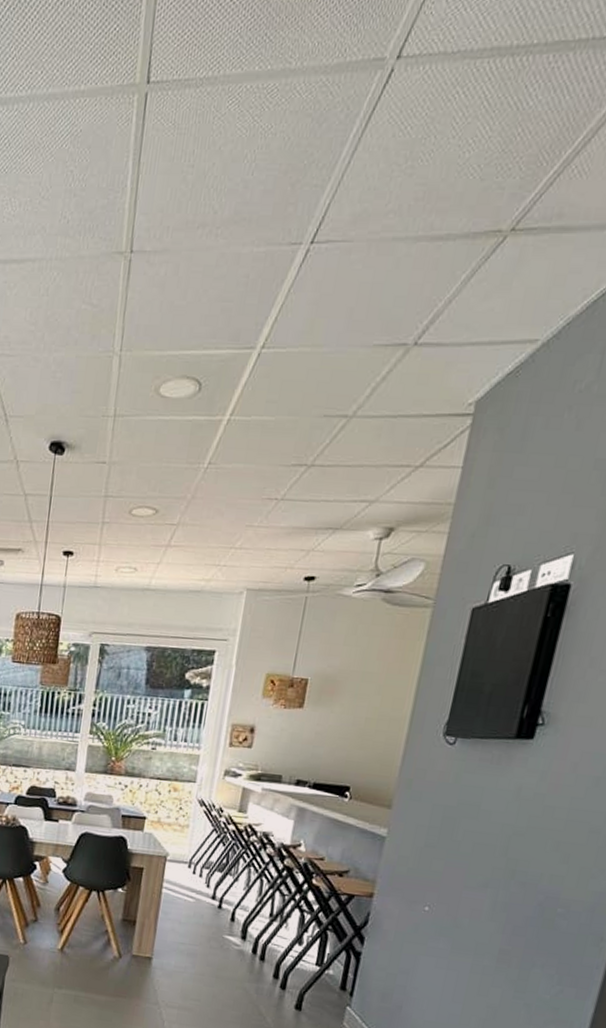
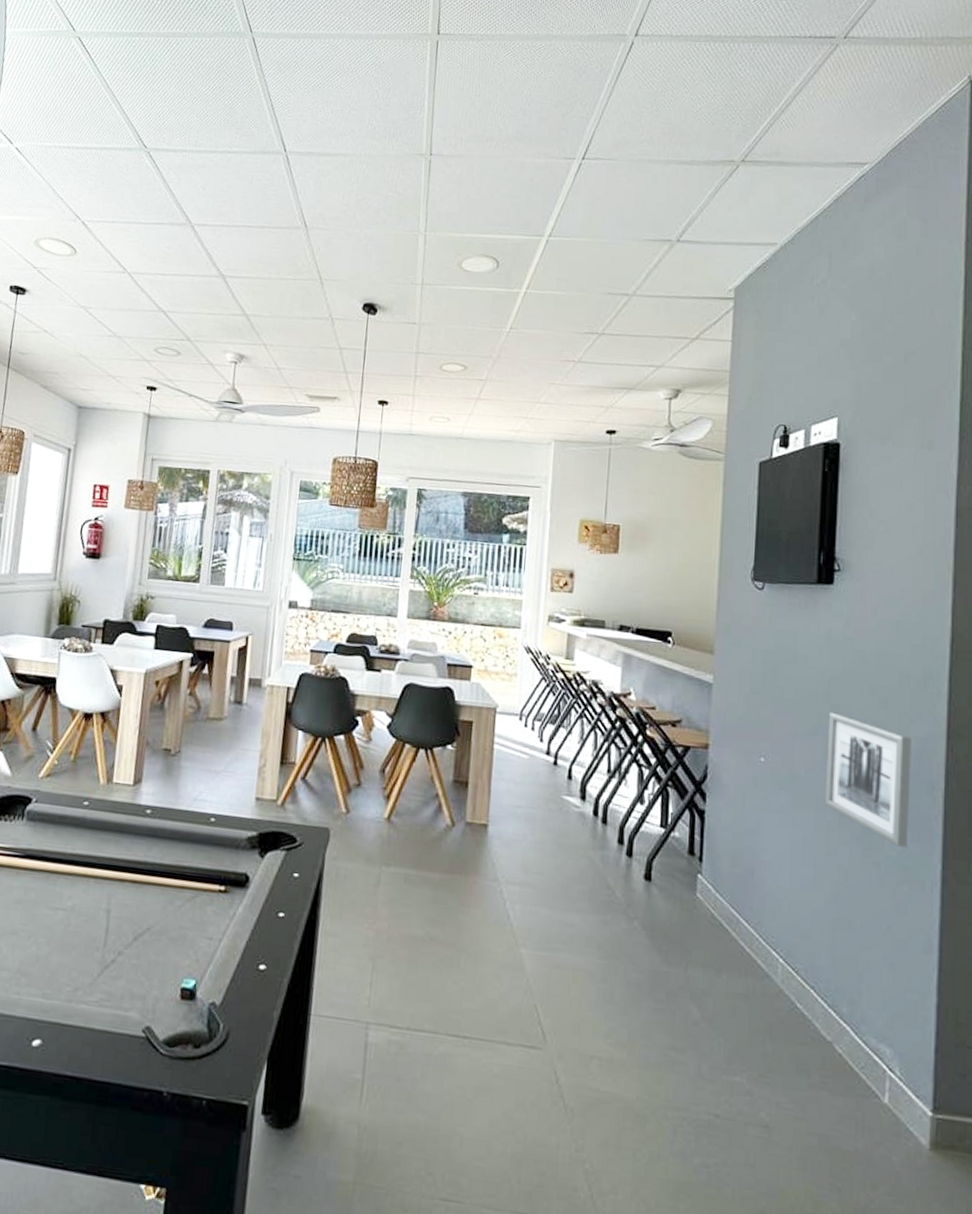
wall art: none [483,865,589,992] -> present [824,712,911,848]

